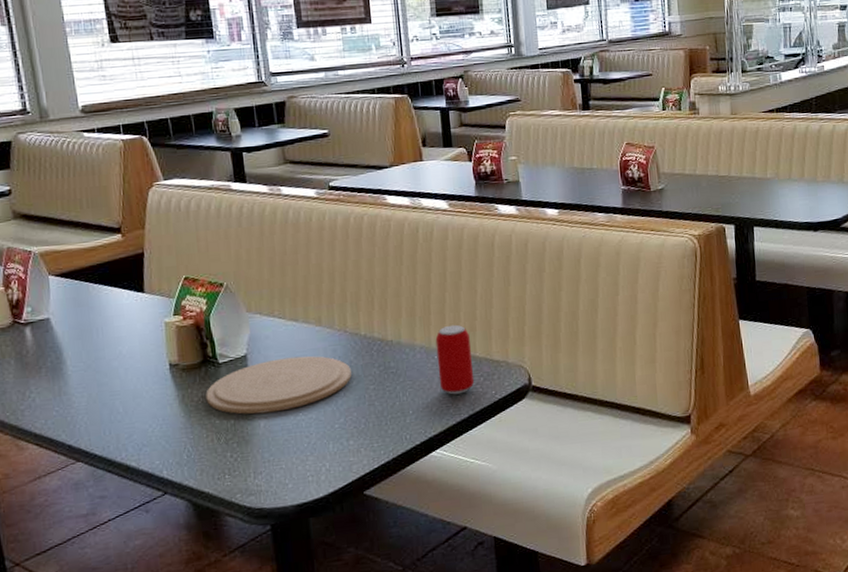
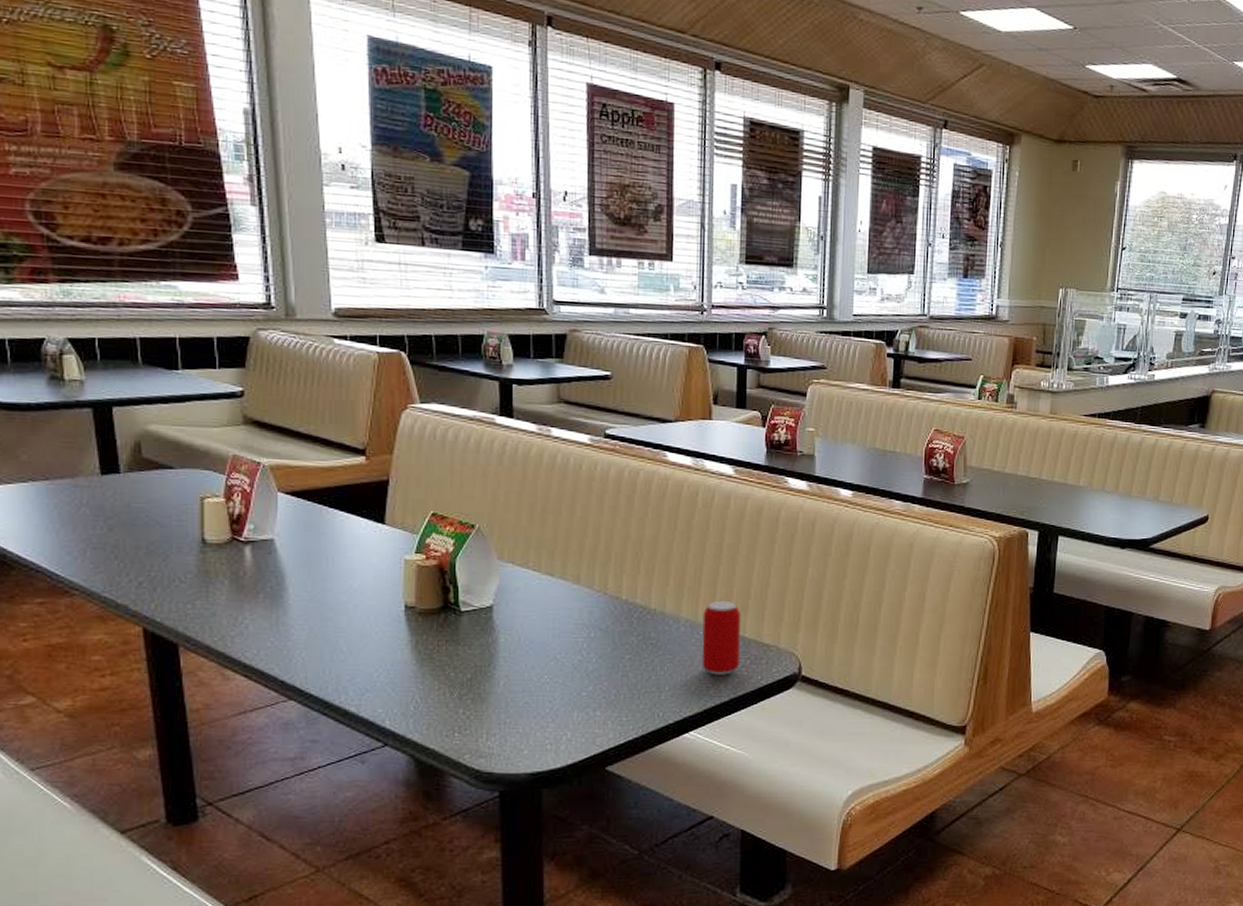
plate: present [206,356,352,415] -> none [442,614,607,671]

